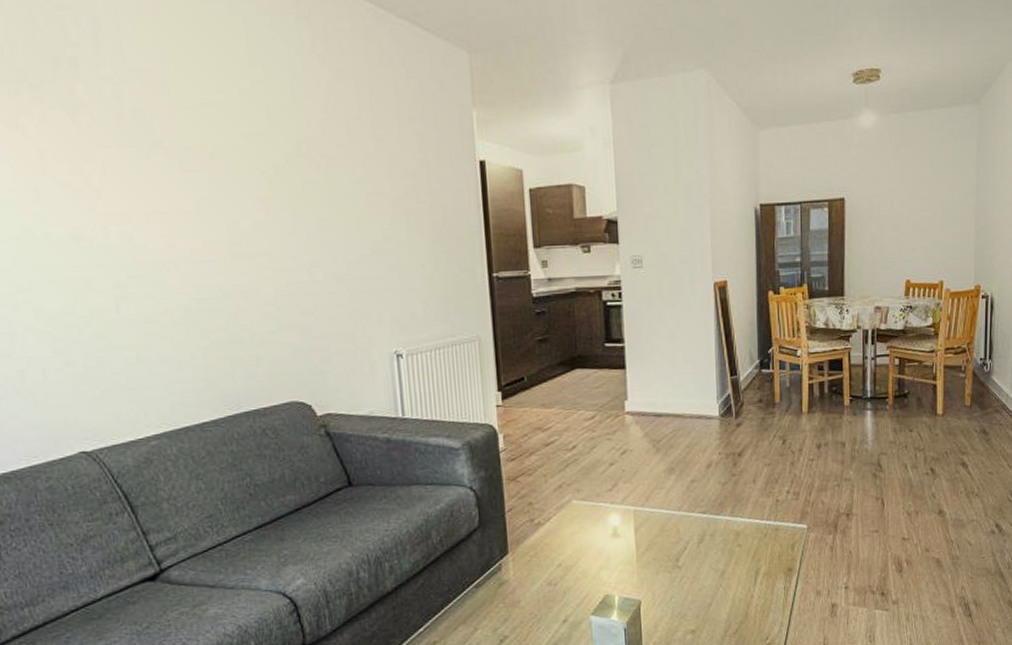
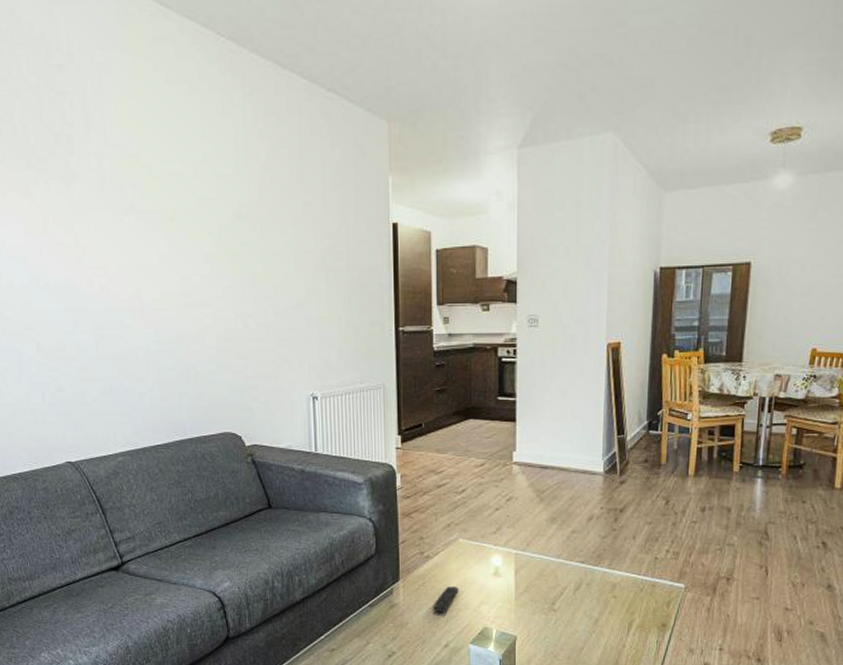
remote control: none [547,552,575,584] -> present [433,585,459,612]

